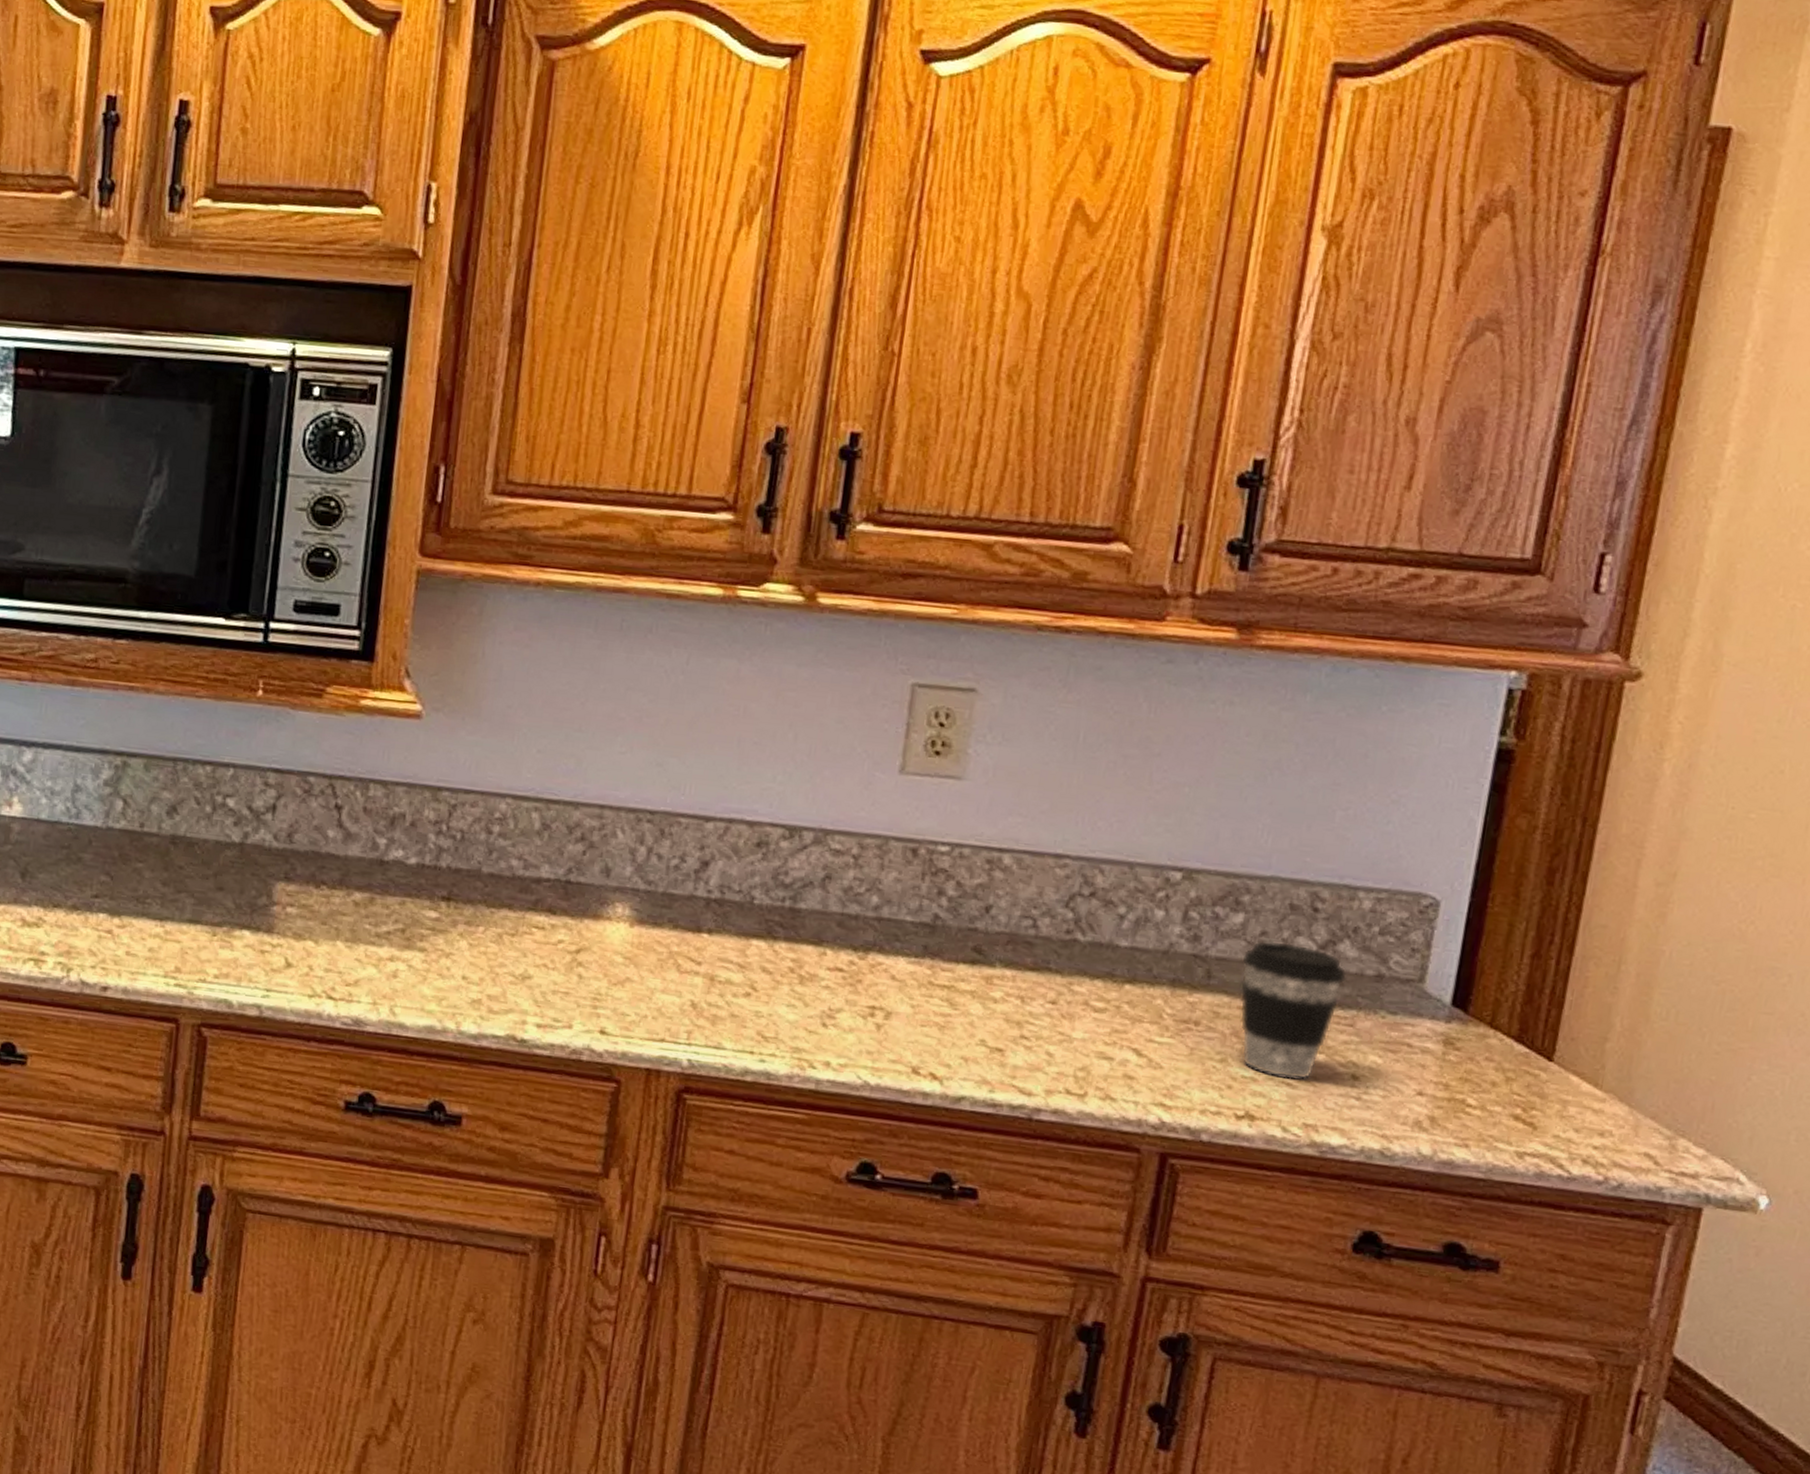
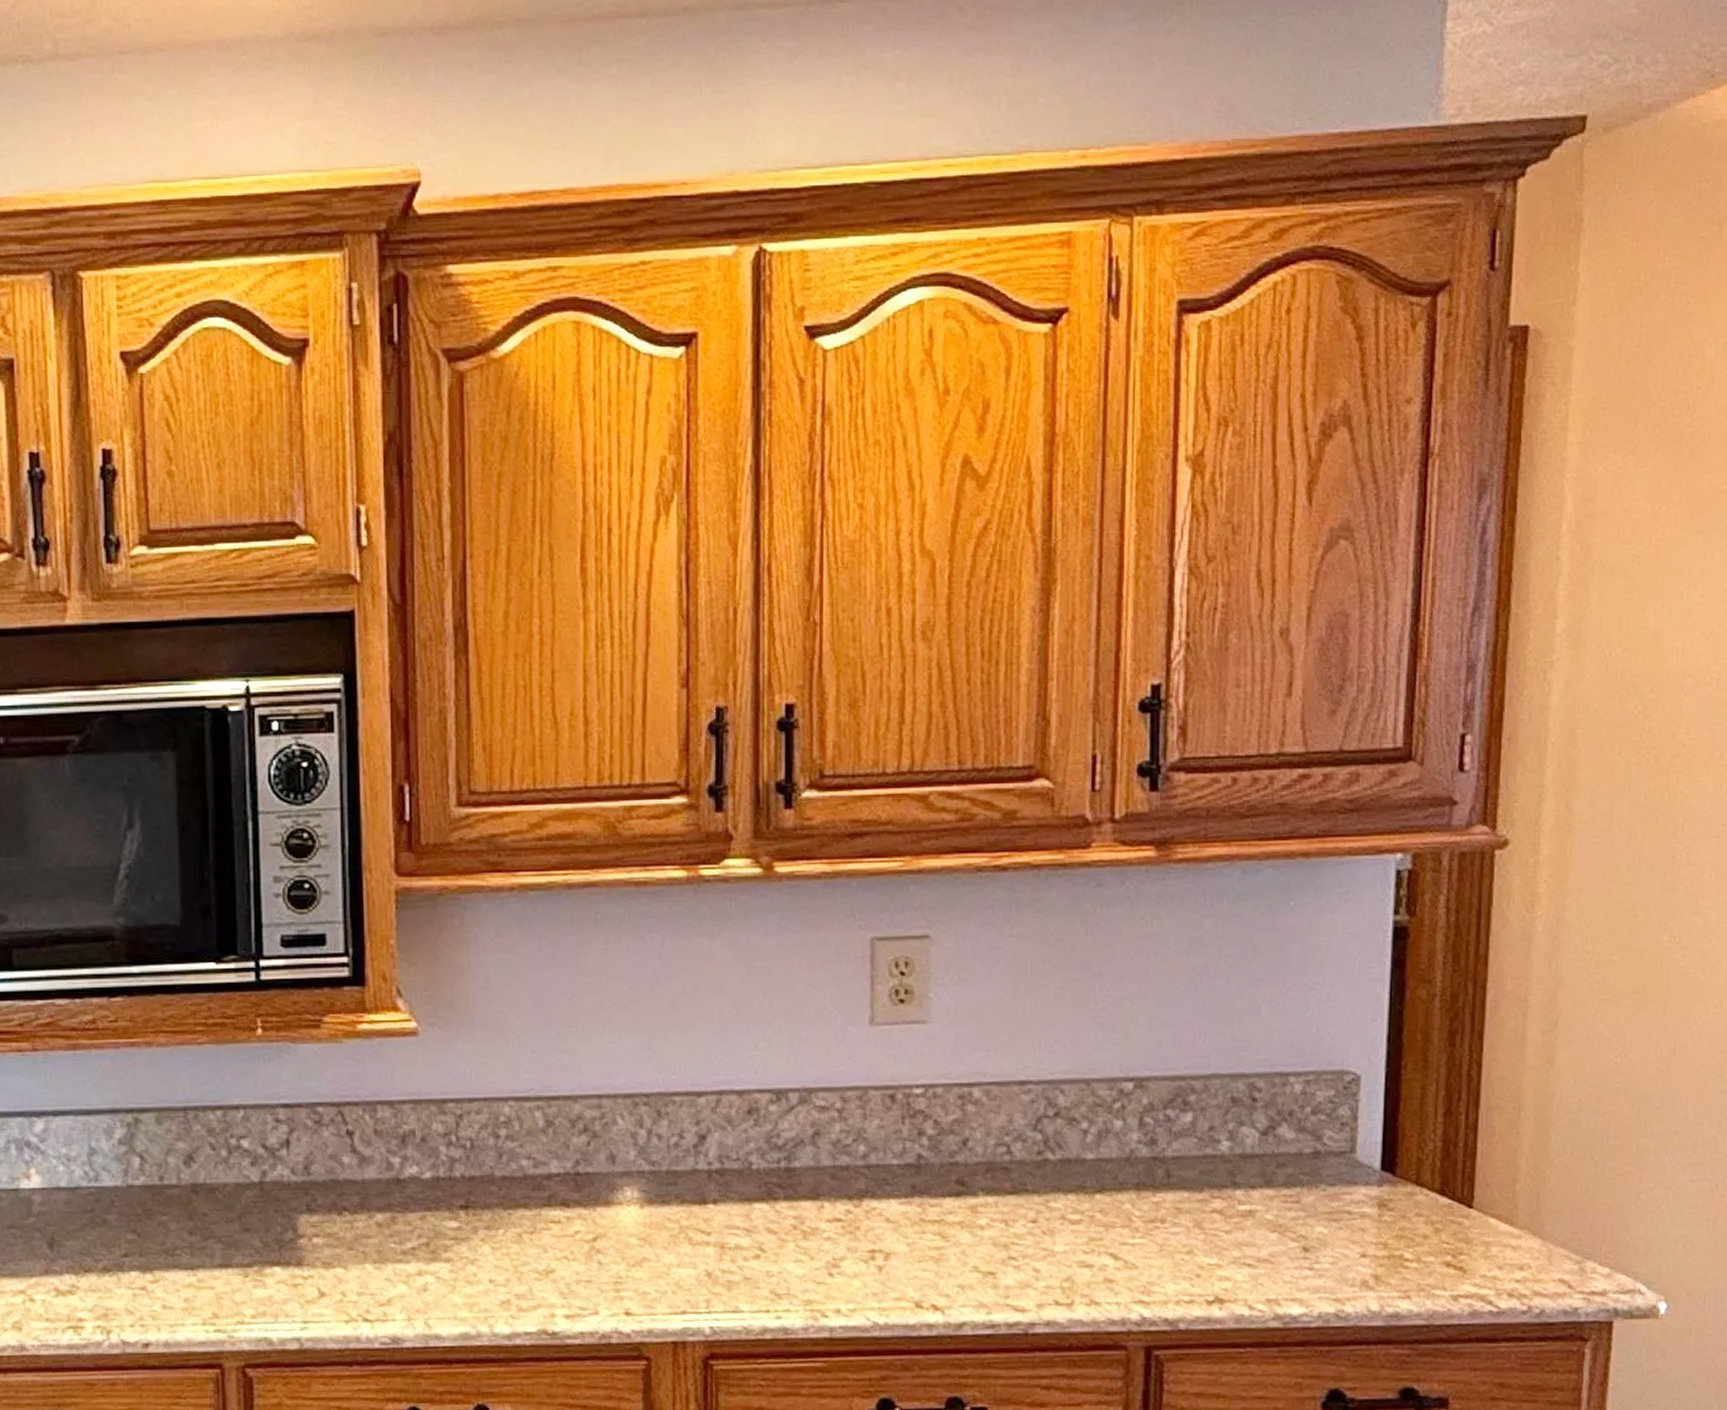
coffee cup: present [1239,940,1348,1080] -> none [1195,1134,1289,1260]

